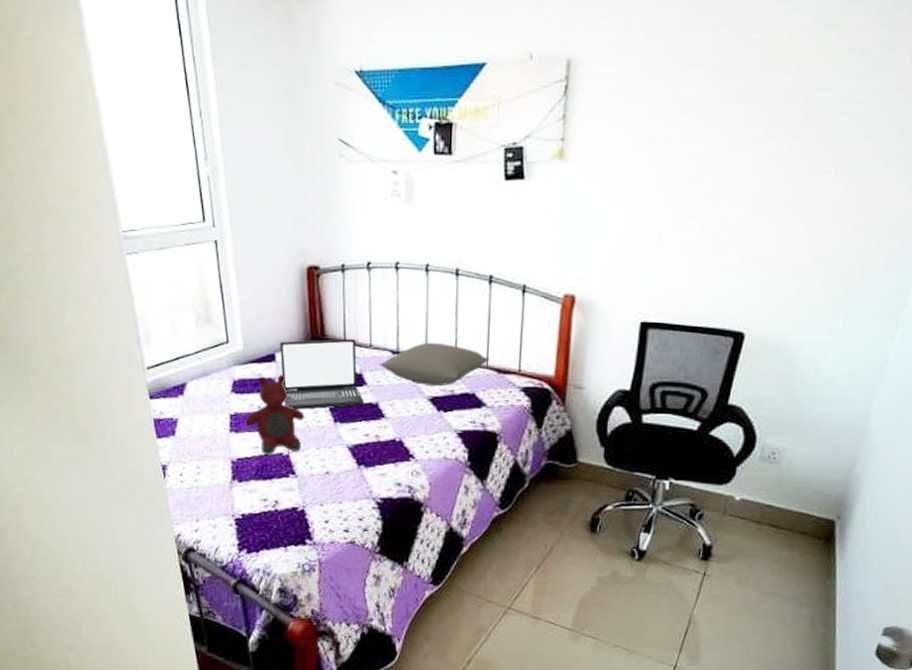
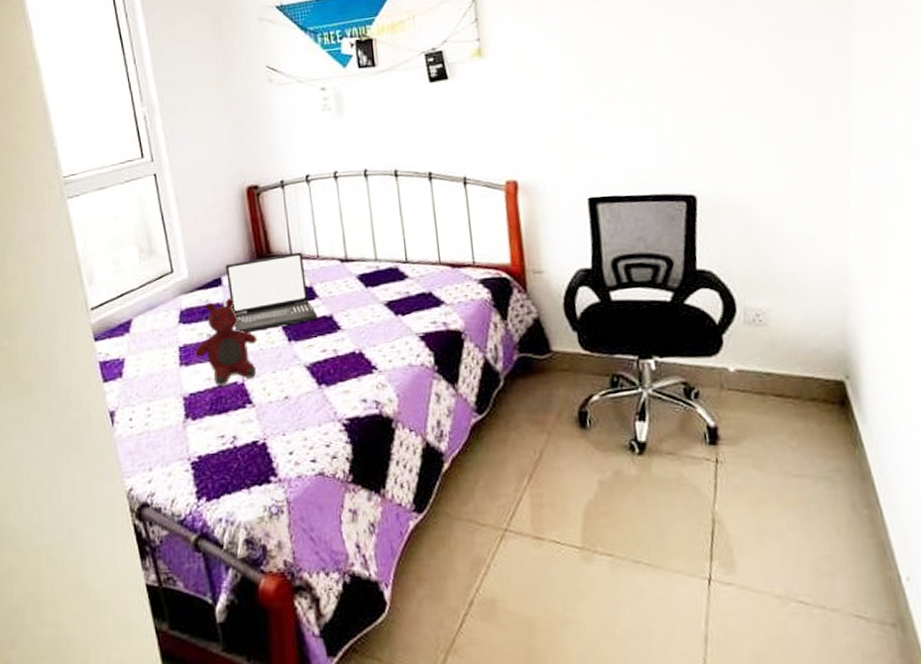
pillow: present [379,342,490,386] -> none [328,245,442,290]

